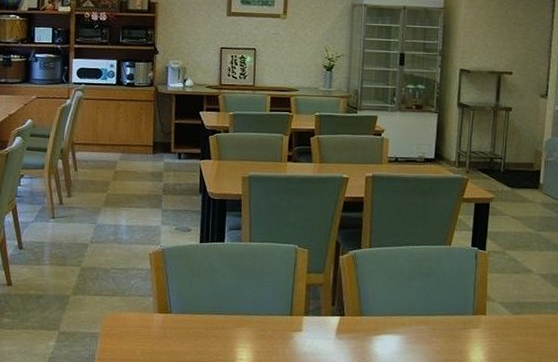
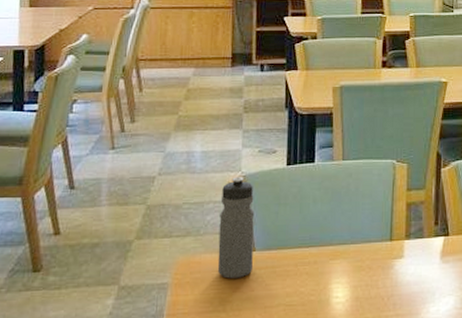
water bottle: none [139,249,171,335] -> present [217,177,255,279]

